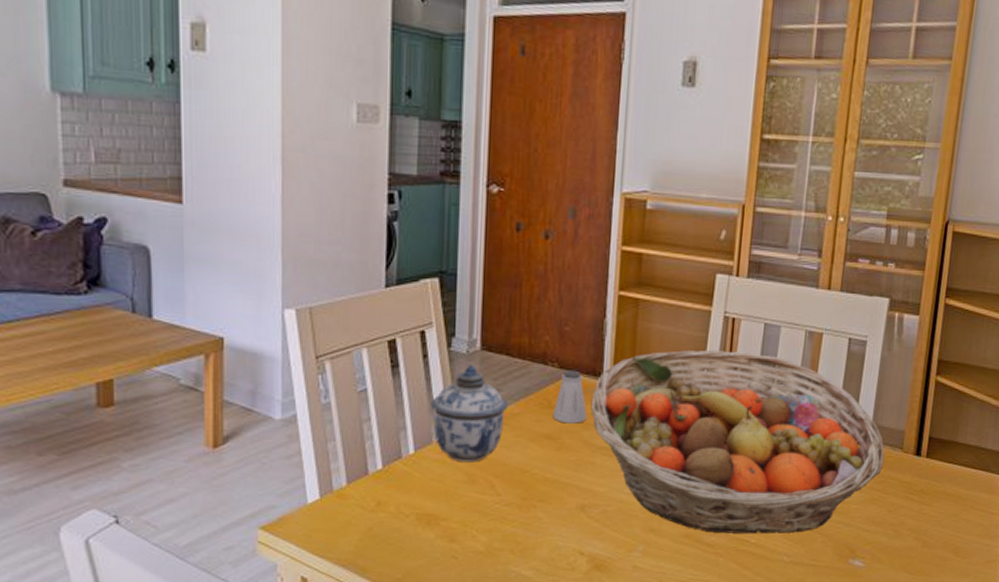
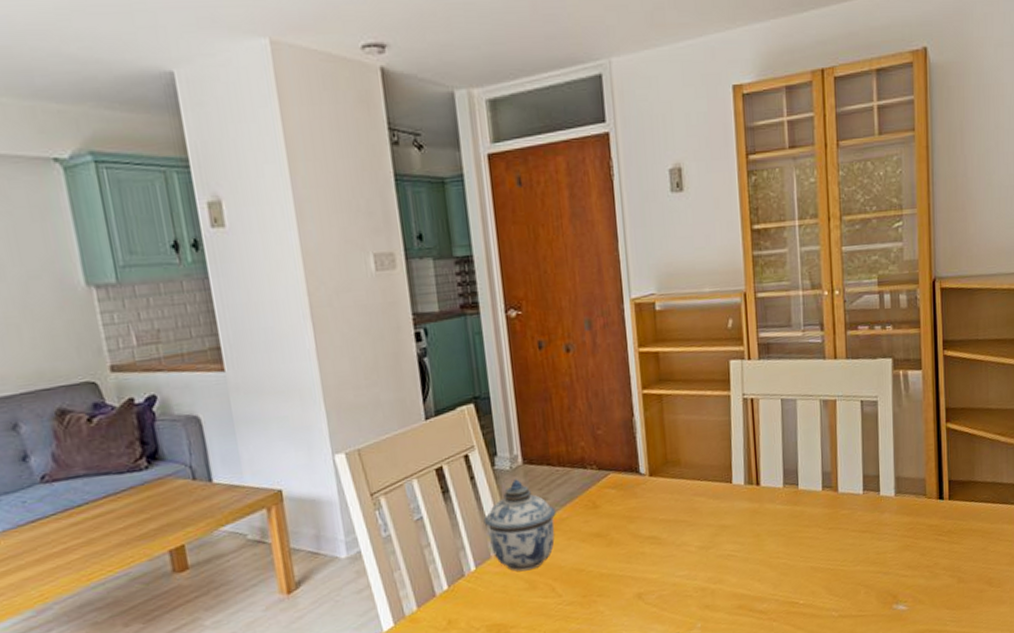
saltshaker: present [552,370,587,424] -> none [598,469,631,520]
fruit basket: present [590,349,885,534] -> none [632,428,911,601]

